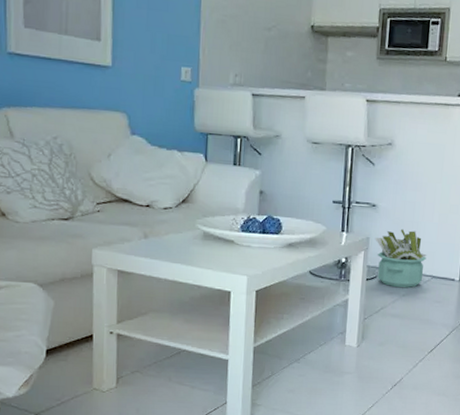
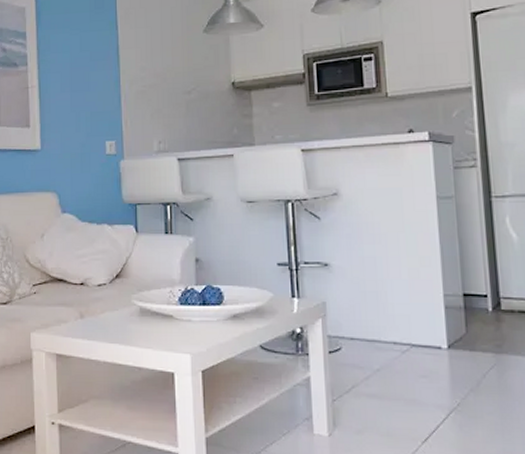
decorative plant: present [375,229,427,288] -> none [332,289,400,361]

